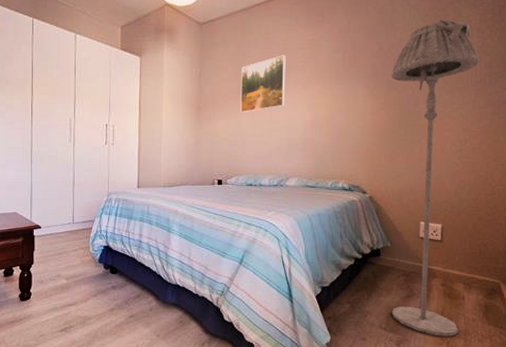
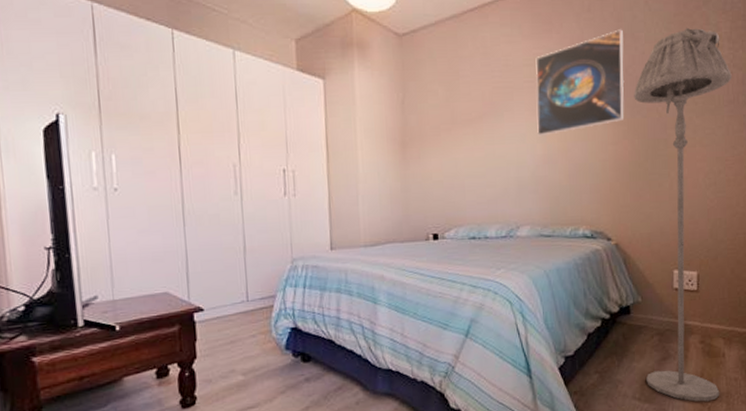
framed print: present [240,55,286,113] -> none [455,74,510,148]
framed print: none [307,20,384,106] -> present [535,29,625,137]

